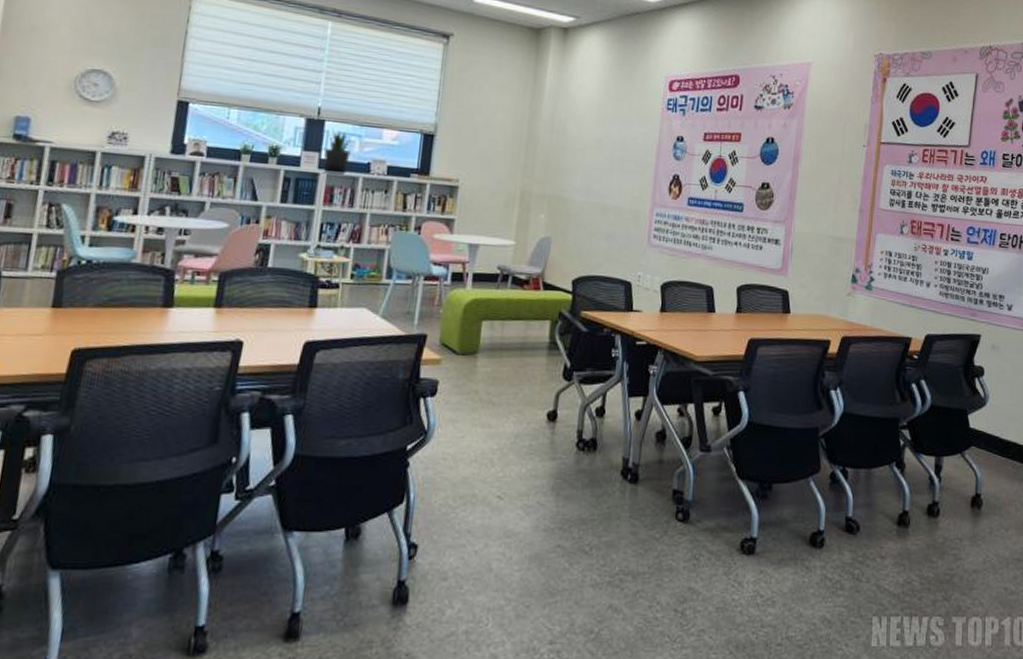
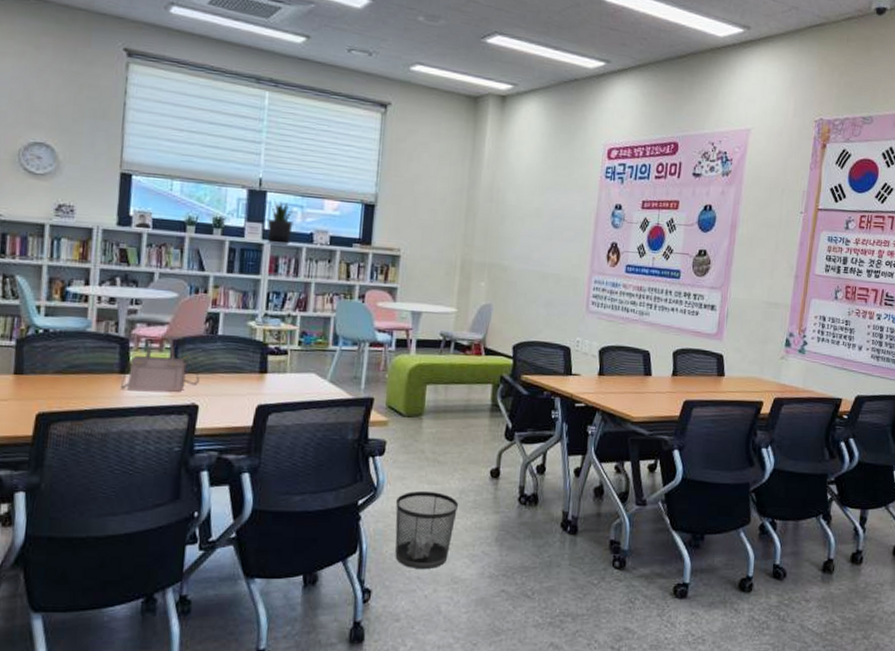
handbag: none [163,264,246,329] -> present [121,333,199,393]
waste bin: none [444,434,514,522] -> present [395,490,459,570]

